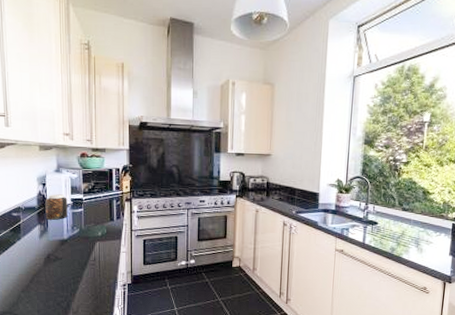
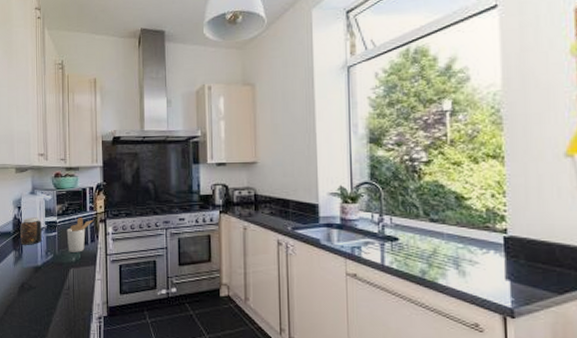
utensil holder: none [92,195,120,228] -> present [66,216,94,252]

